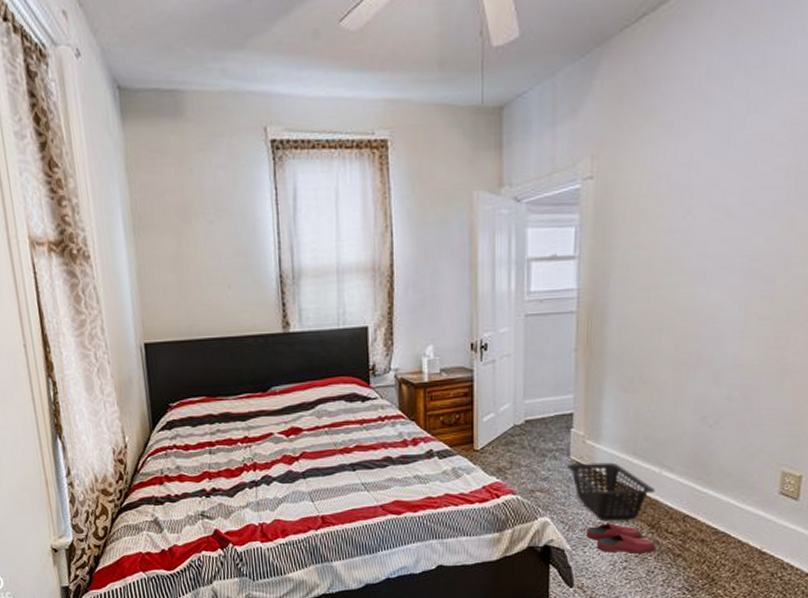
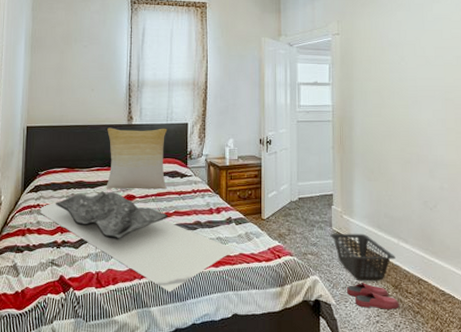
throw blanket: none [176,424,439,544] -> present [38,191,235,292]
pillow: none [255,335,344,421] -> present [106,127,168,190]

